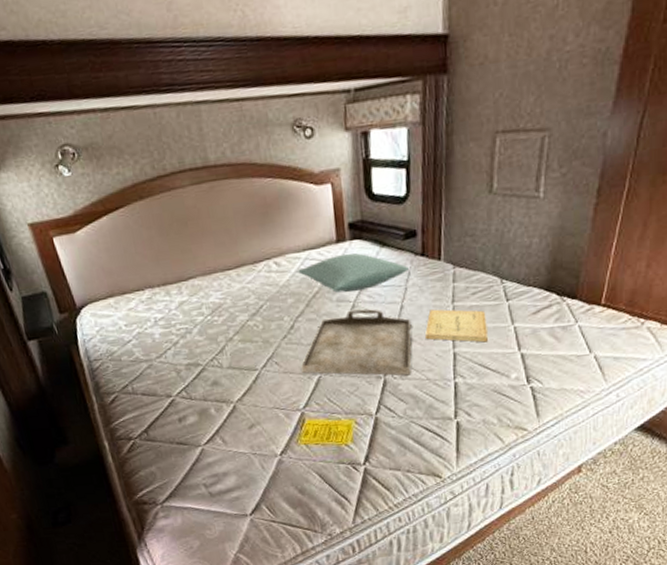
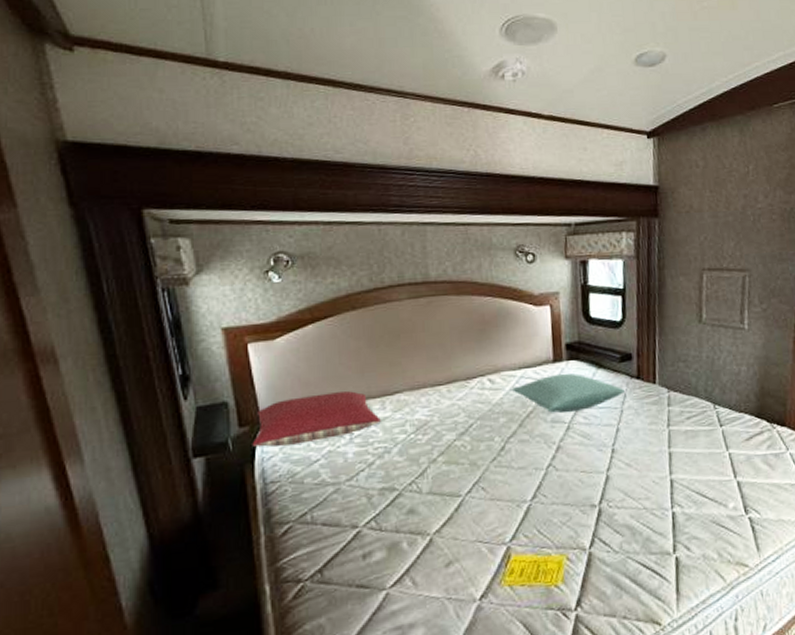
pillow: none [73,278,180,331] -> present [252,391,381,448]
serving tray: present [301,308,411,376] -> none [510,430,627,504]
book: present [424,309,488,343] -> none [641,433,704,469]

